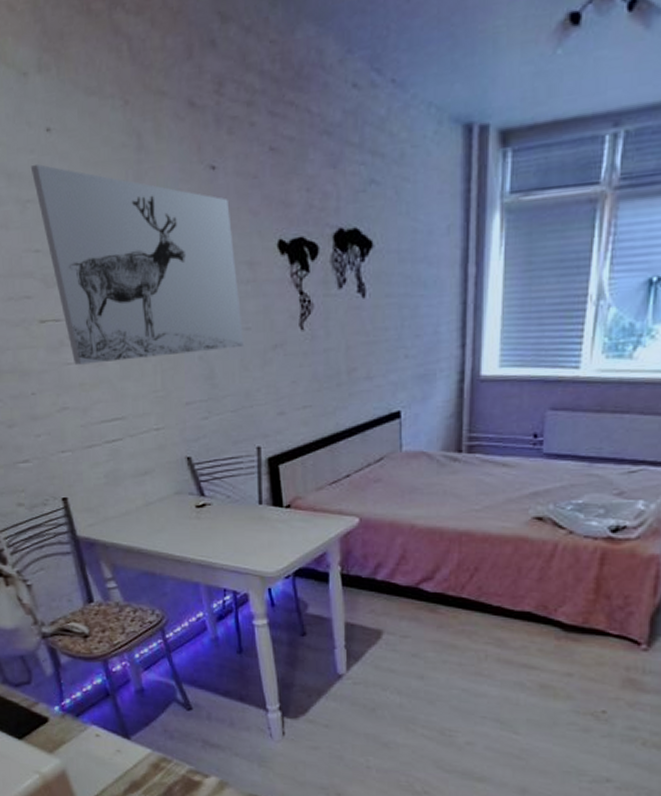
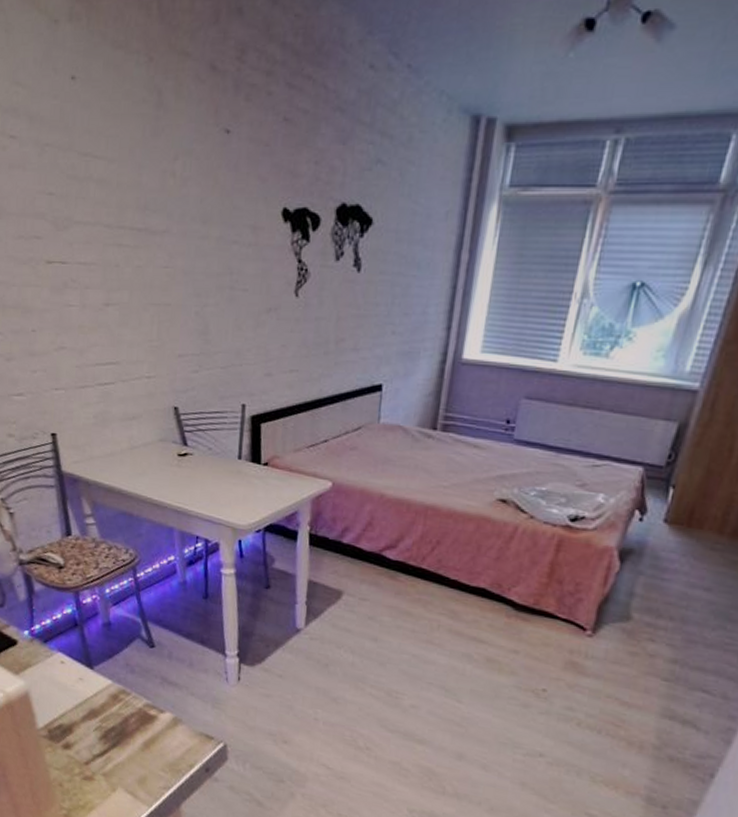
wall art: present [30,163,245,365] -> none [52,109,241,308]

